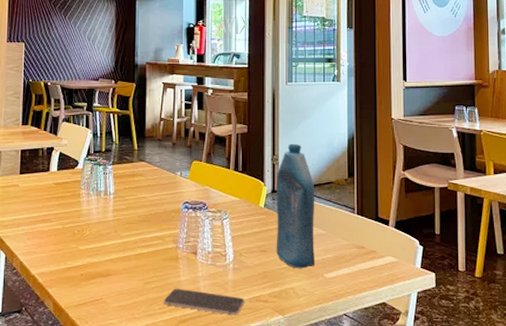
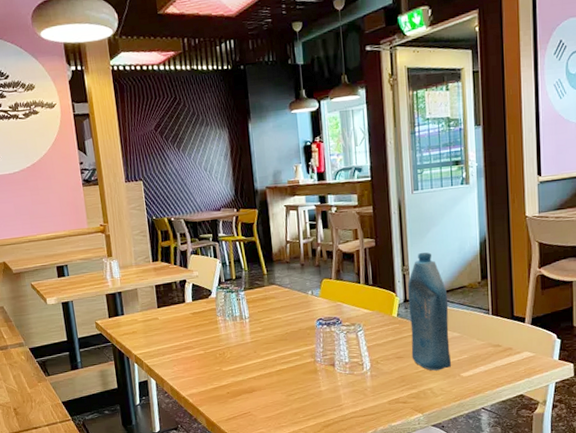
smartphone: present [163,288,245,316] -> none [306,397,385,418]

